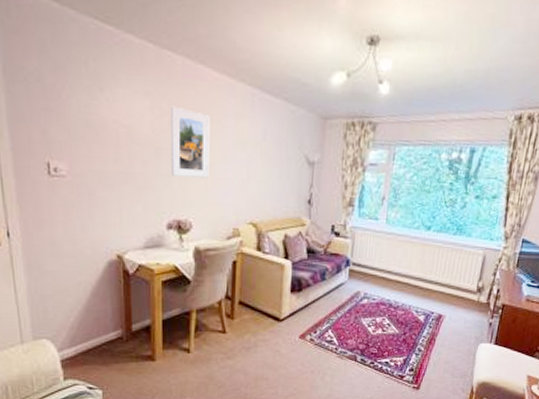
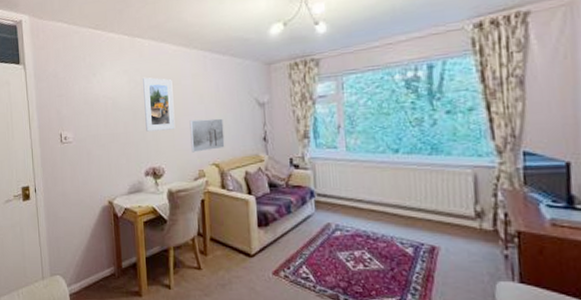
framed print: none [227,170,267,208] -> present [189,118,225,153]

